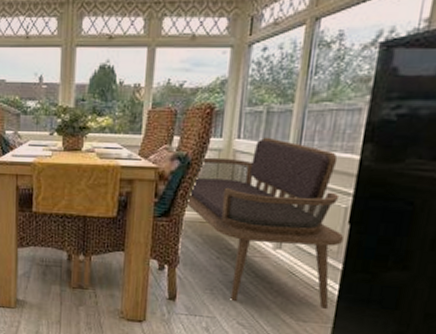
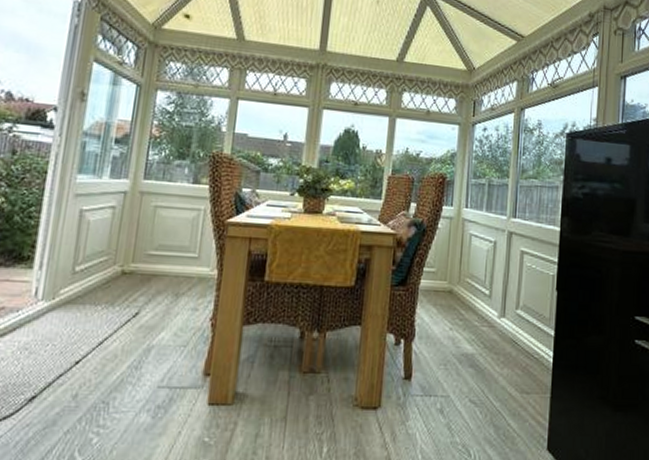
bench: present [187,137,345,310] -> none [423,207,554,379]

